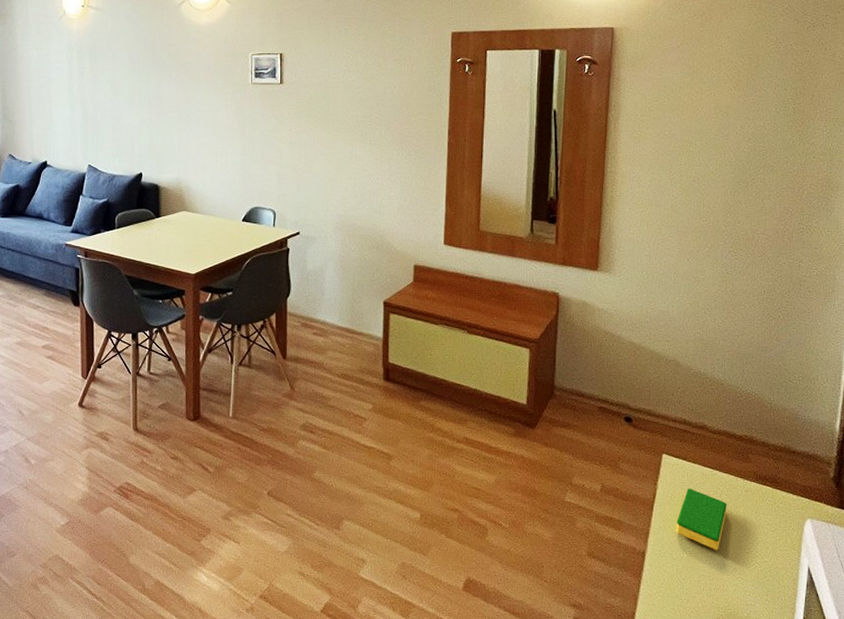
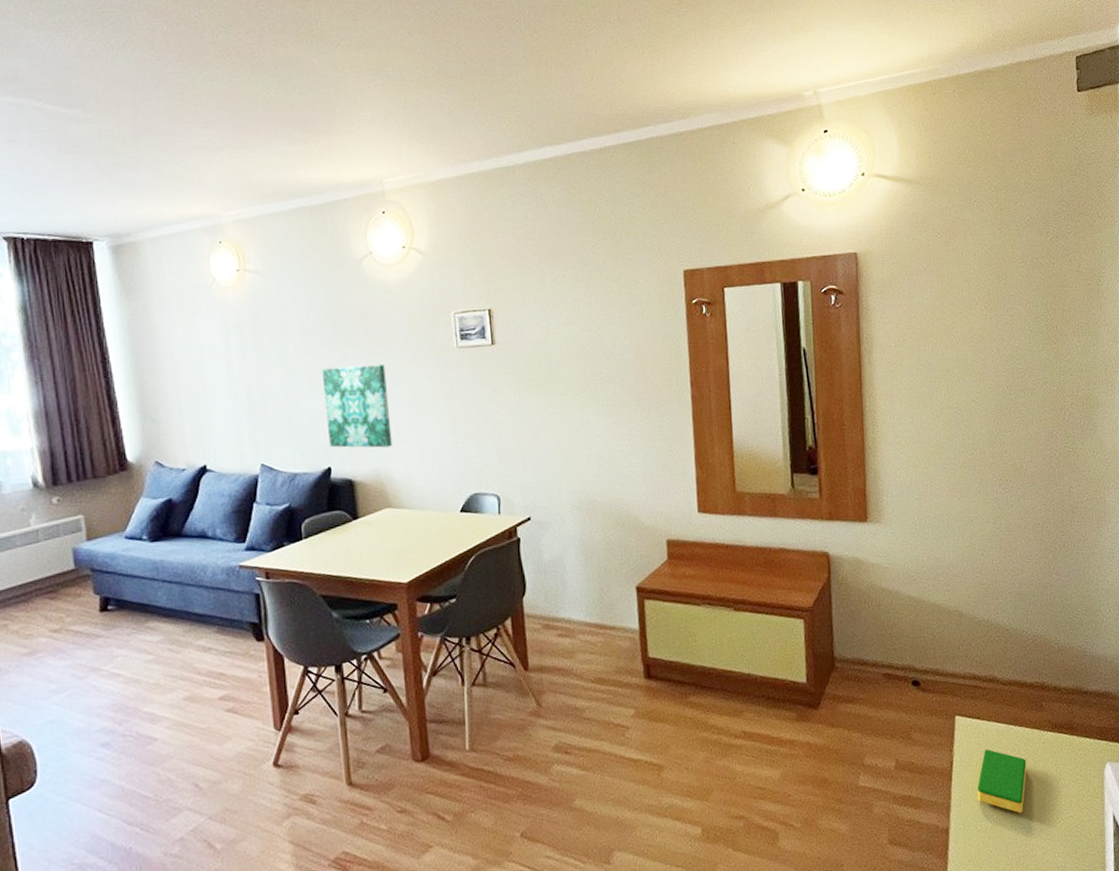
wall art: none [142,91,193,161] -> present [322,364,393,448]

